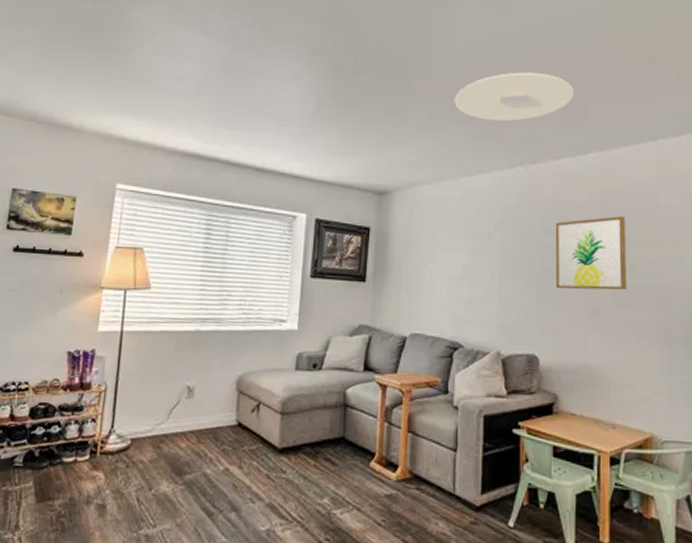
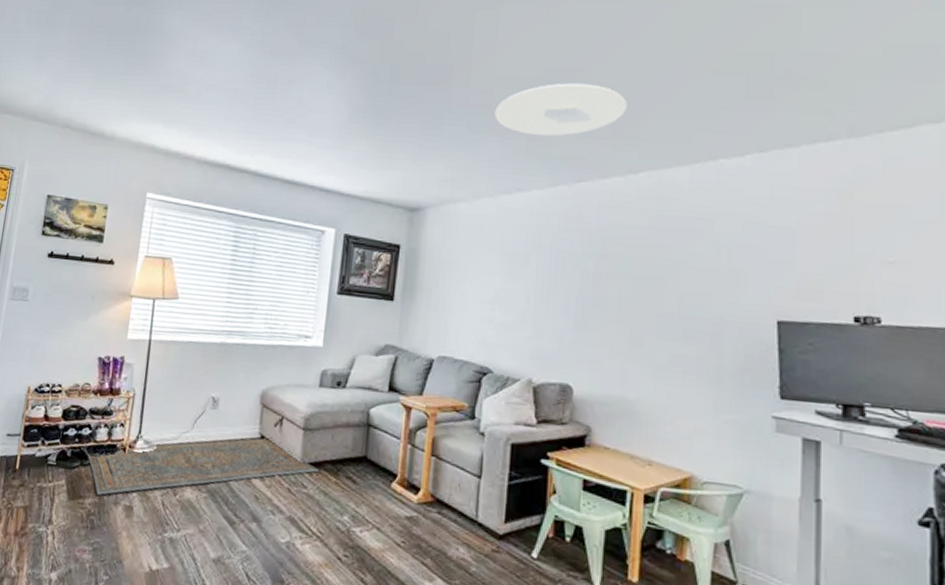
rug: none [55,424,298,495] -> present [86,437,319,495]
wall art: present [555,216,627,291] -> none [595,241,677,321]

